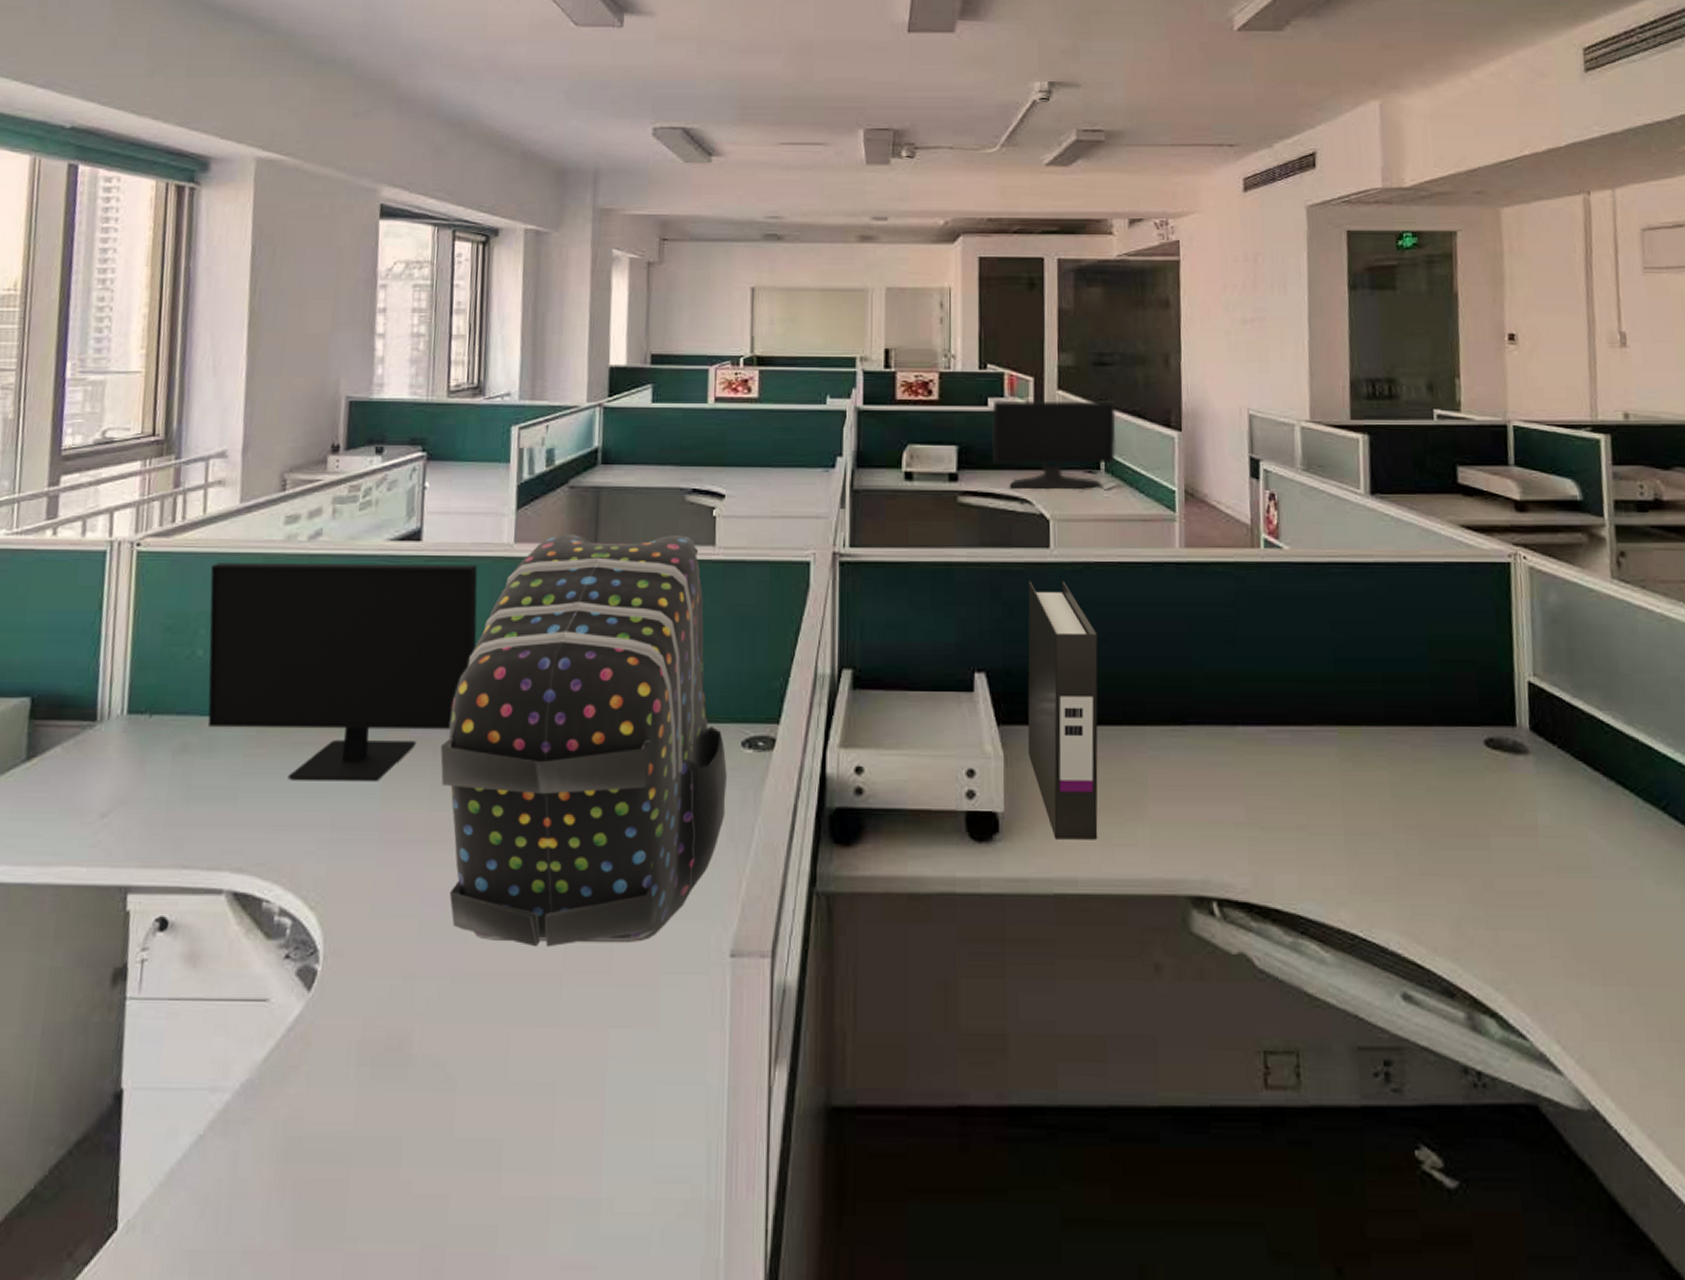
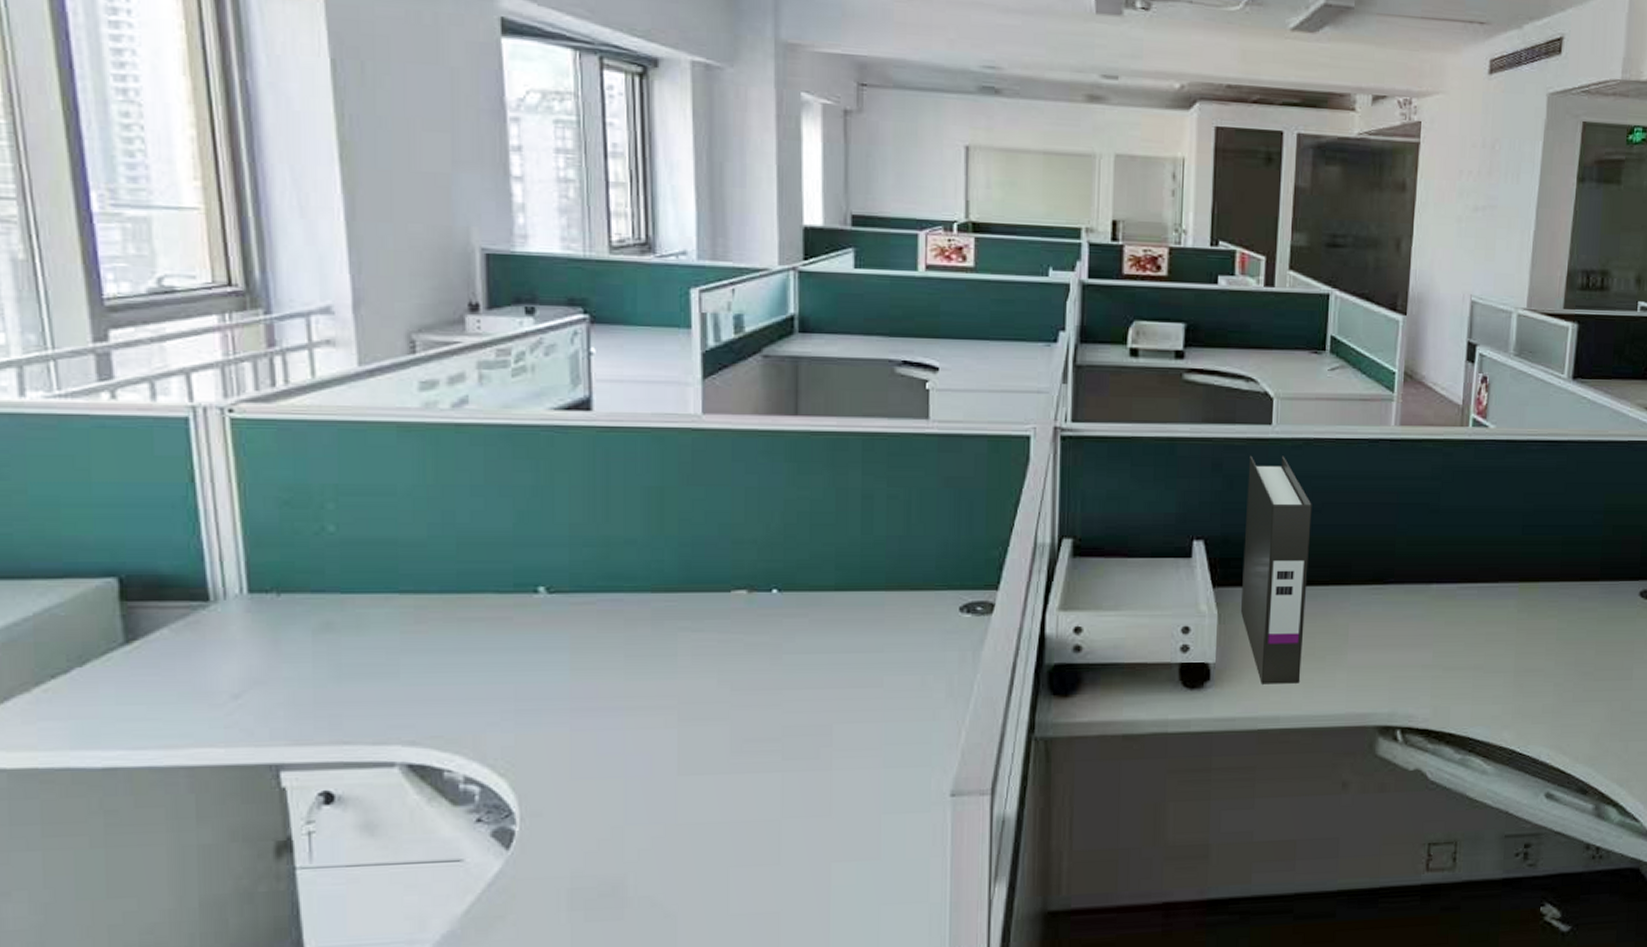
monitor: present [207,563,478,782] -> none [332,432,666,656]
backpack: present [440,533,727,948] -> none [634,404,945,798]
computer monitor: present [991,400,1117,490] -> none [1219,278,1346,370]

